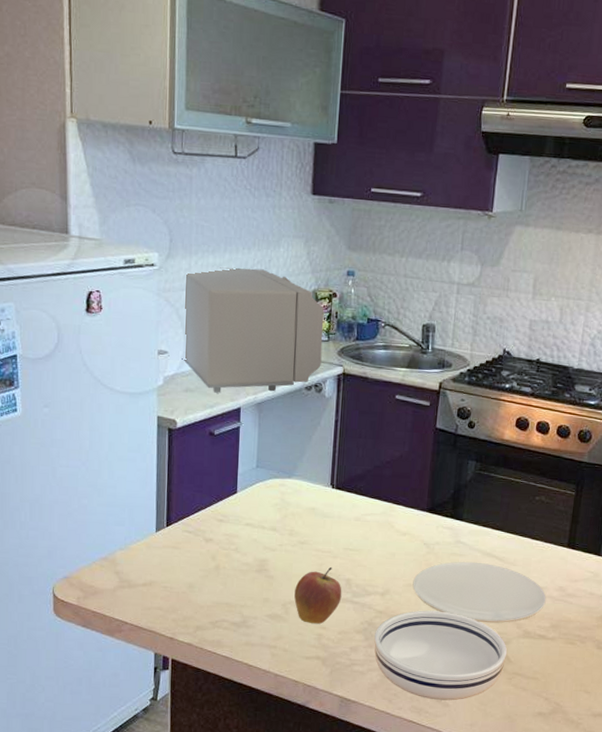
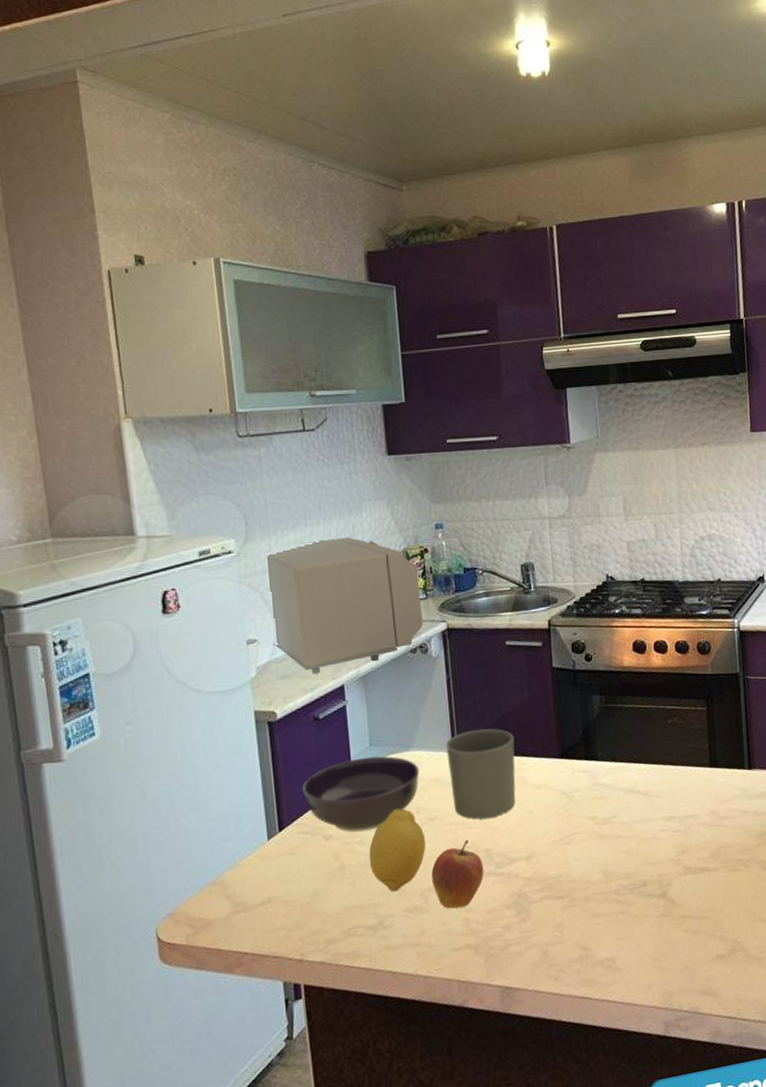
bowl: none [192,476,298,541] -> present [302,756,420,832]
fruit: none [241,528,294,599] -> present [368,809,426,892]
mug: none [324,471,389,552] -> present [445,728,516,819]
bowl: present [374,610,508,701] -> none [526,863,671,967]
plate: present [412,561,546,623] -> none [557,801,700,868]

